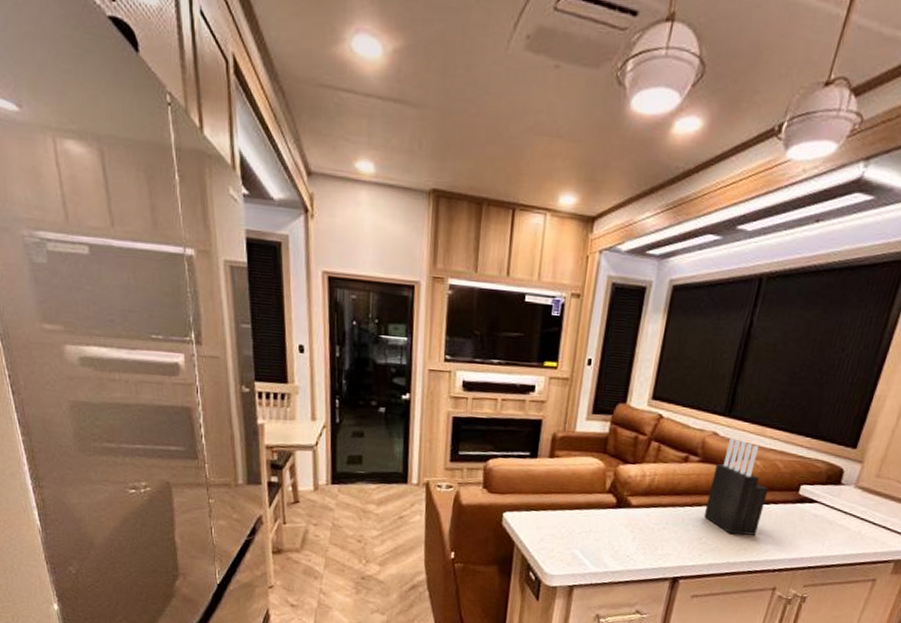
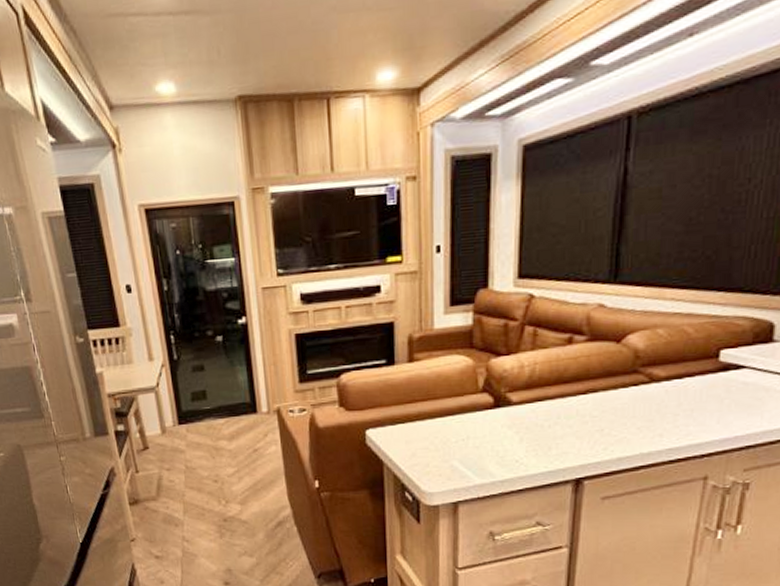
knife block: present [703,437,769,536] -> none [602,306,679,420]

